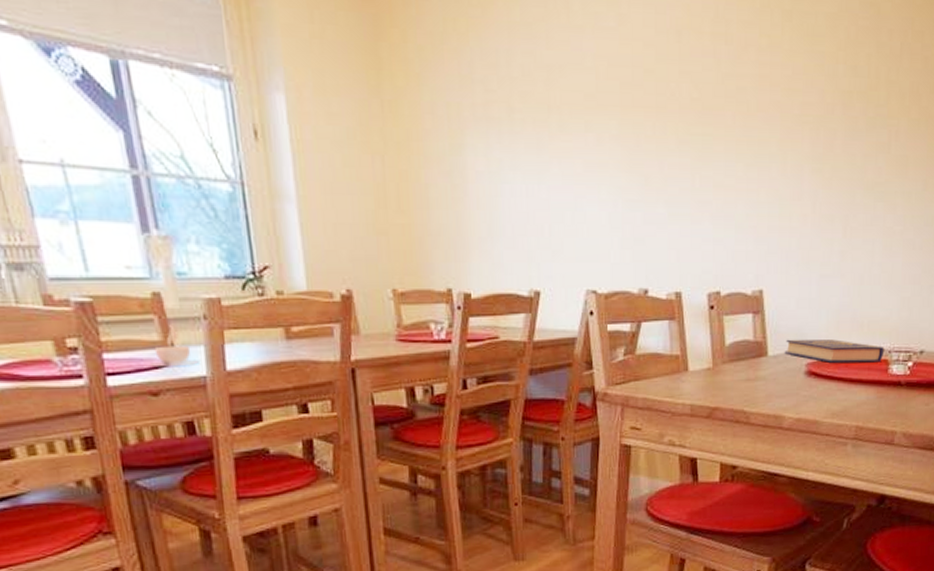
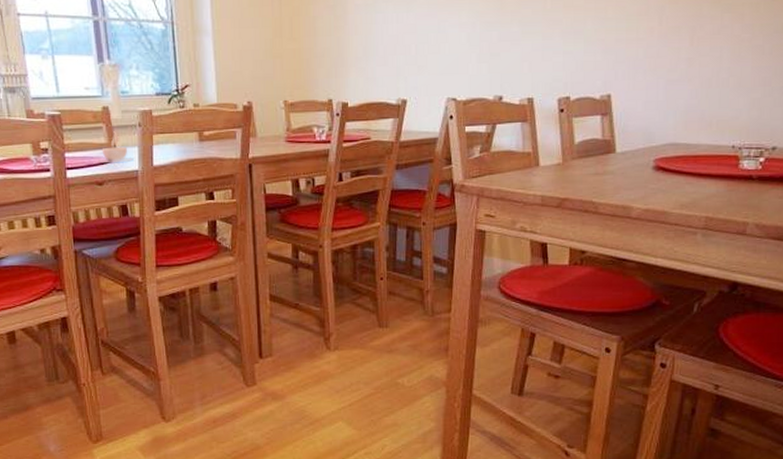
book: present [784,339,884,363] -> none [632,137,733,159]

